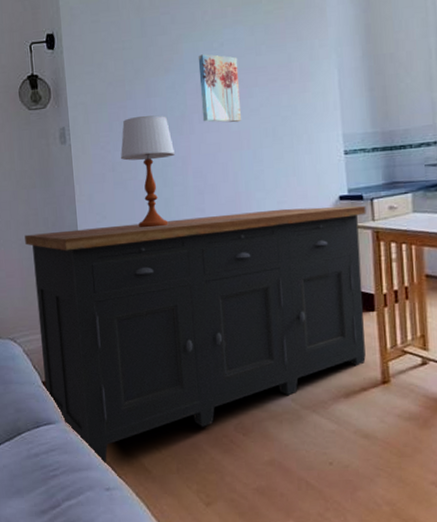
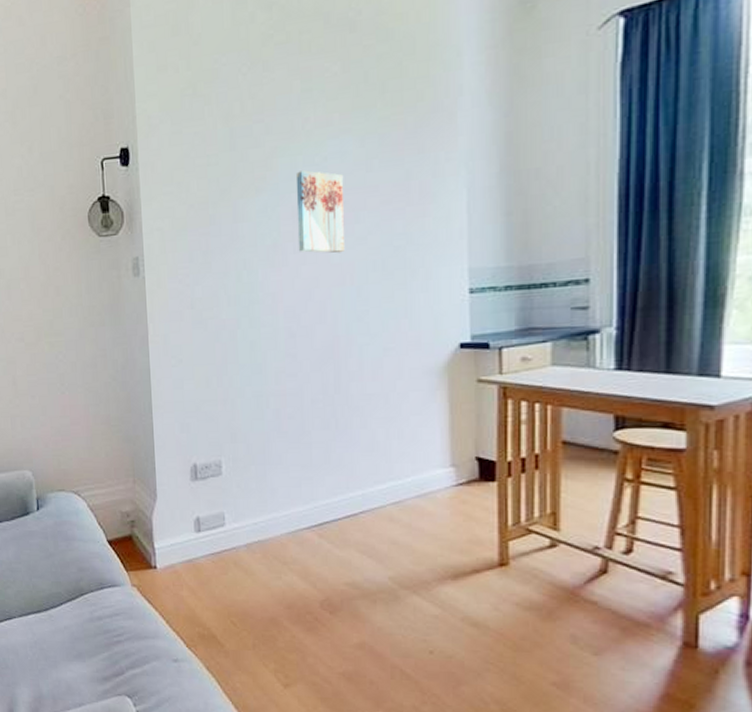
sideboard: present [24,206,366,463] -> none [91,355,493,633]
table lamp: present [120,115,175,228] -> none [200,243,264,375]

